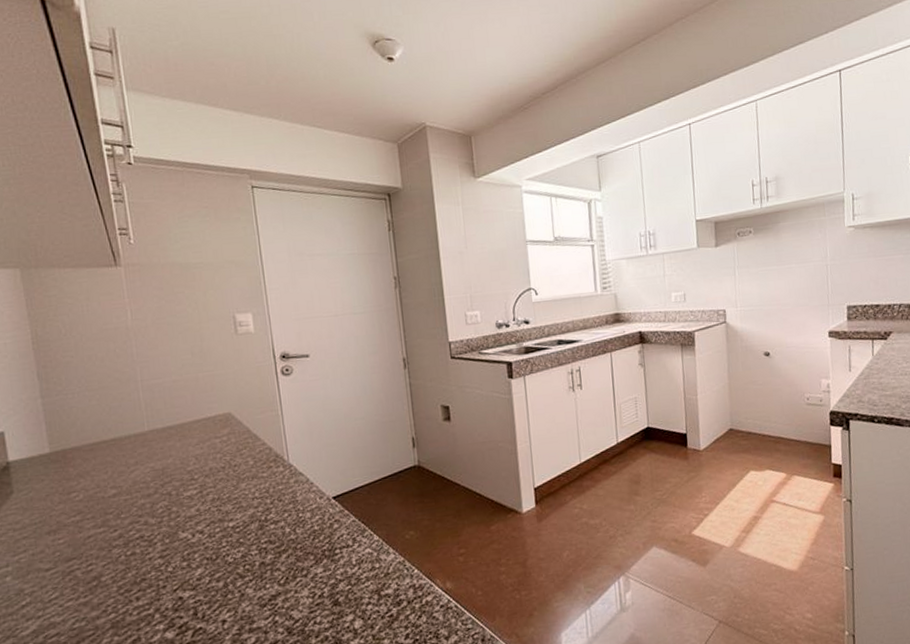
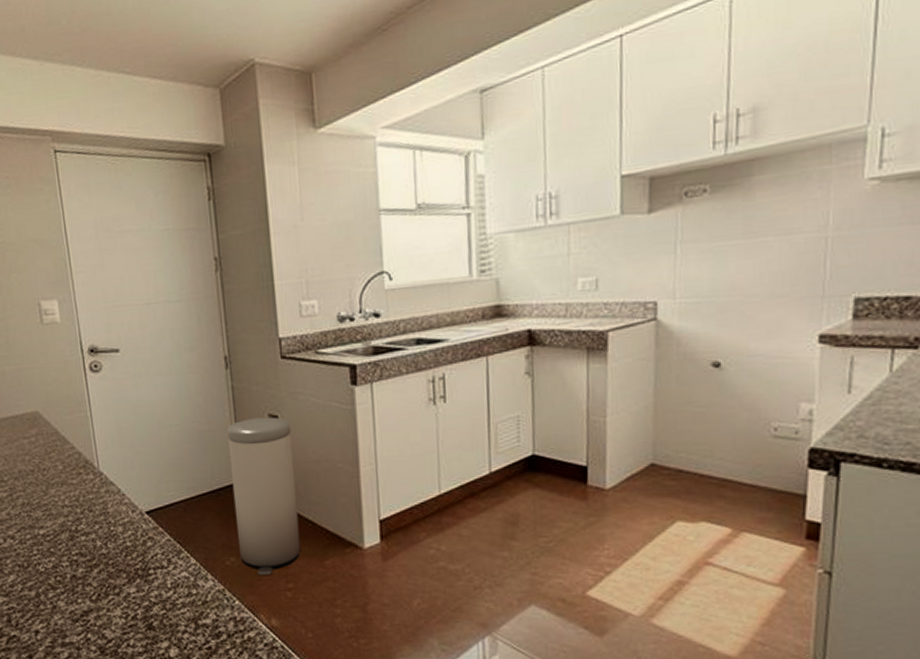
pedal bin: none [405,407,471,546] -> present [227,417,301,576]

